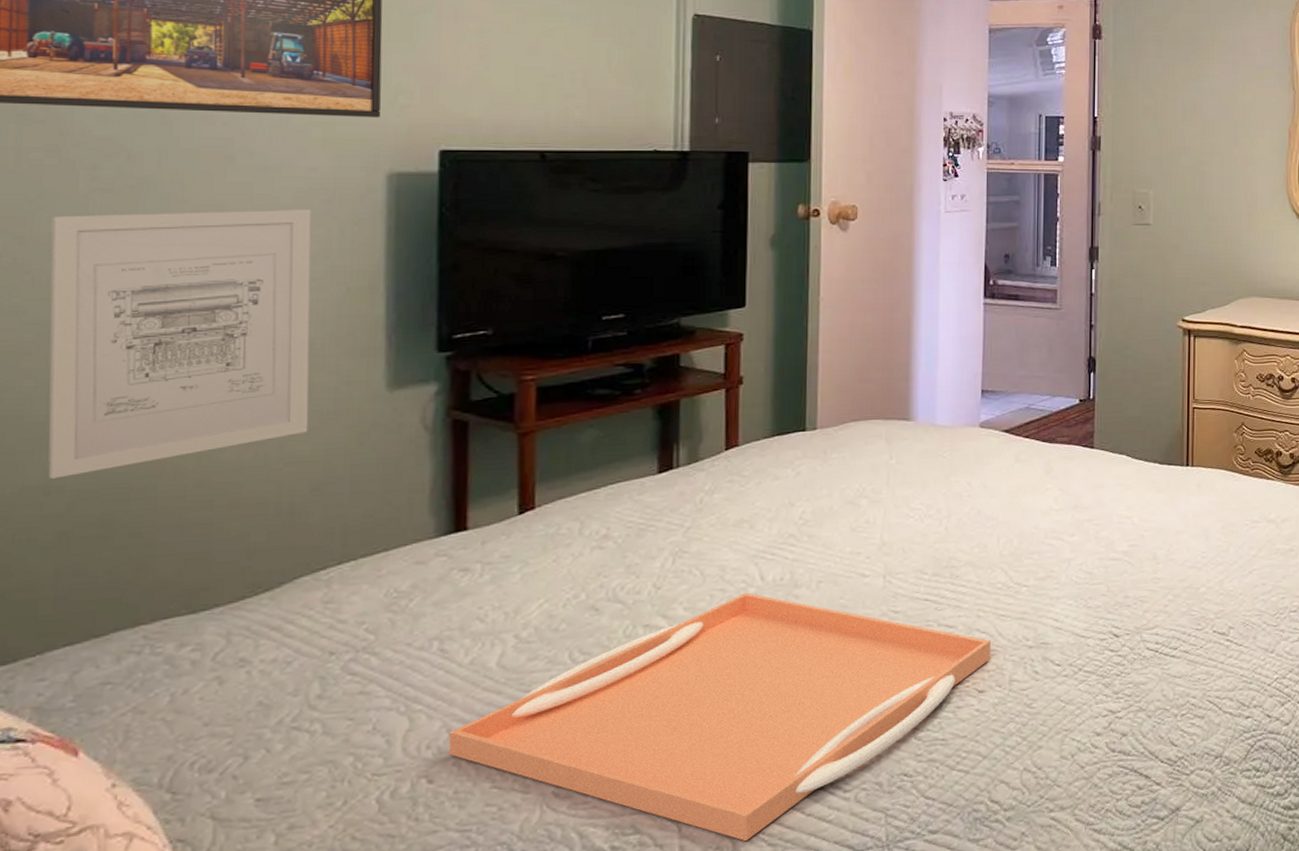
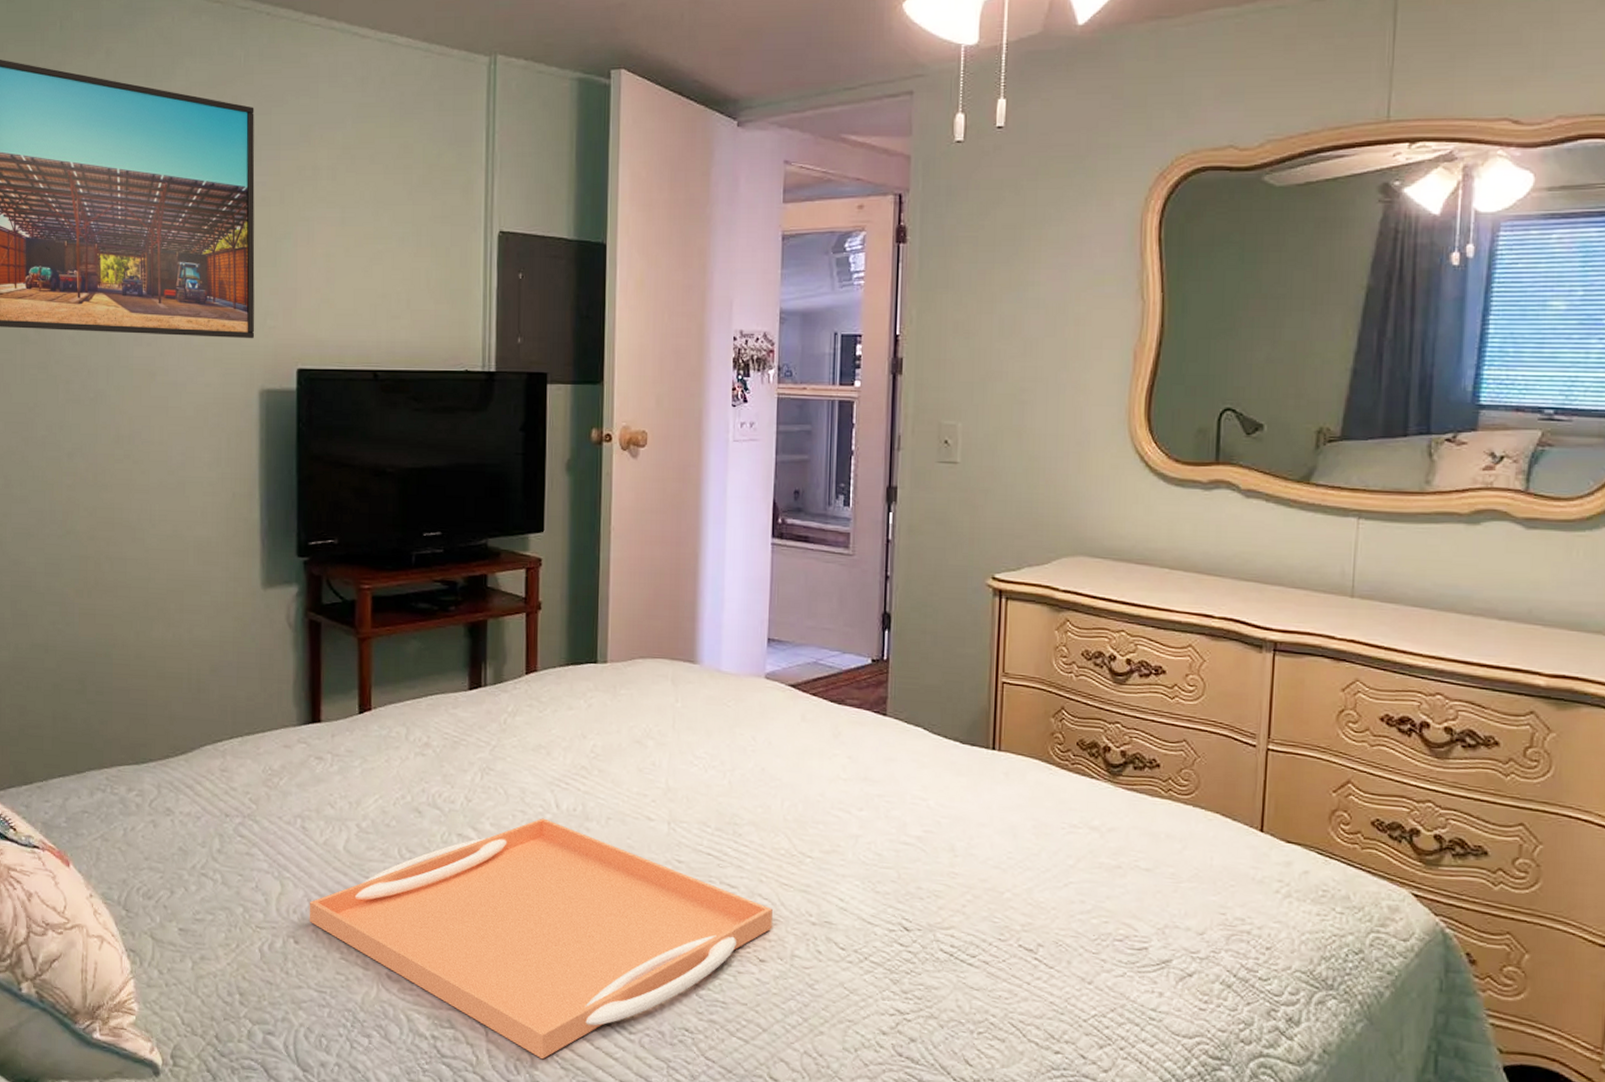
wall art: present [48,208,311,479] -> none [43,421,209,640]

